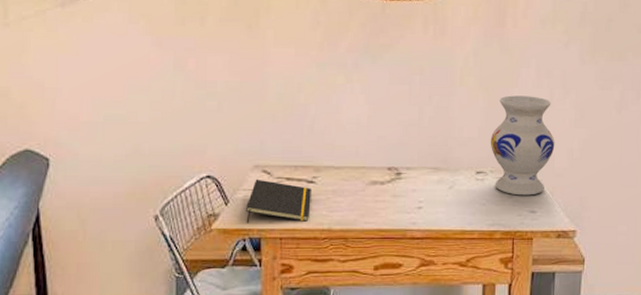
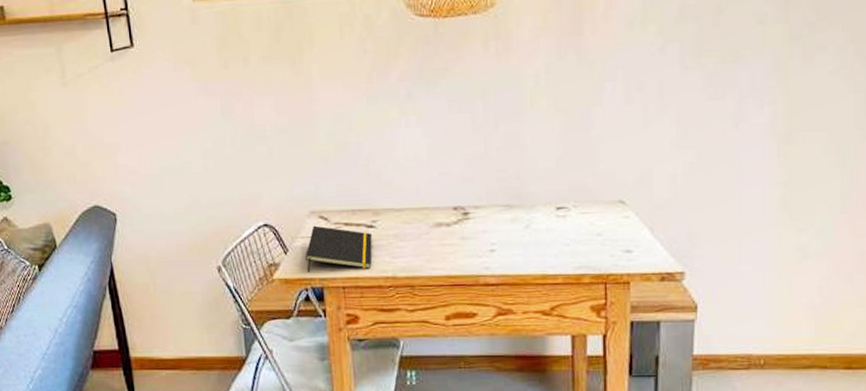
vase: present [490,95,555,196] -> none [571,114,653,233]

